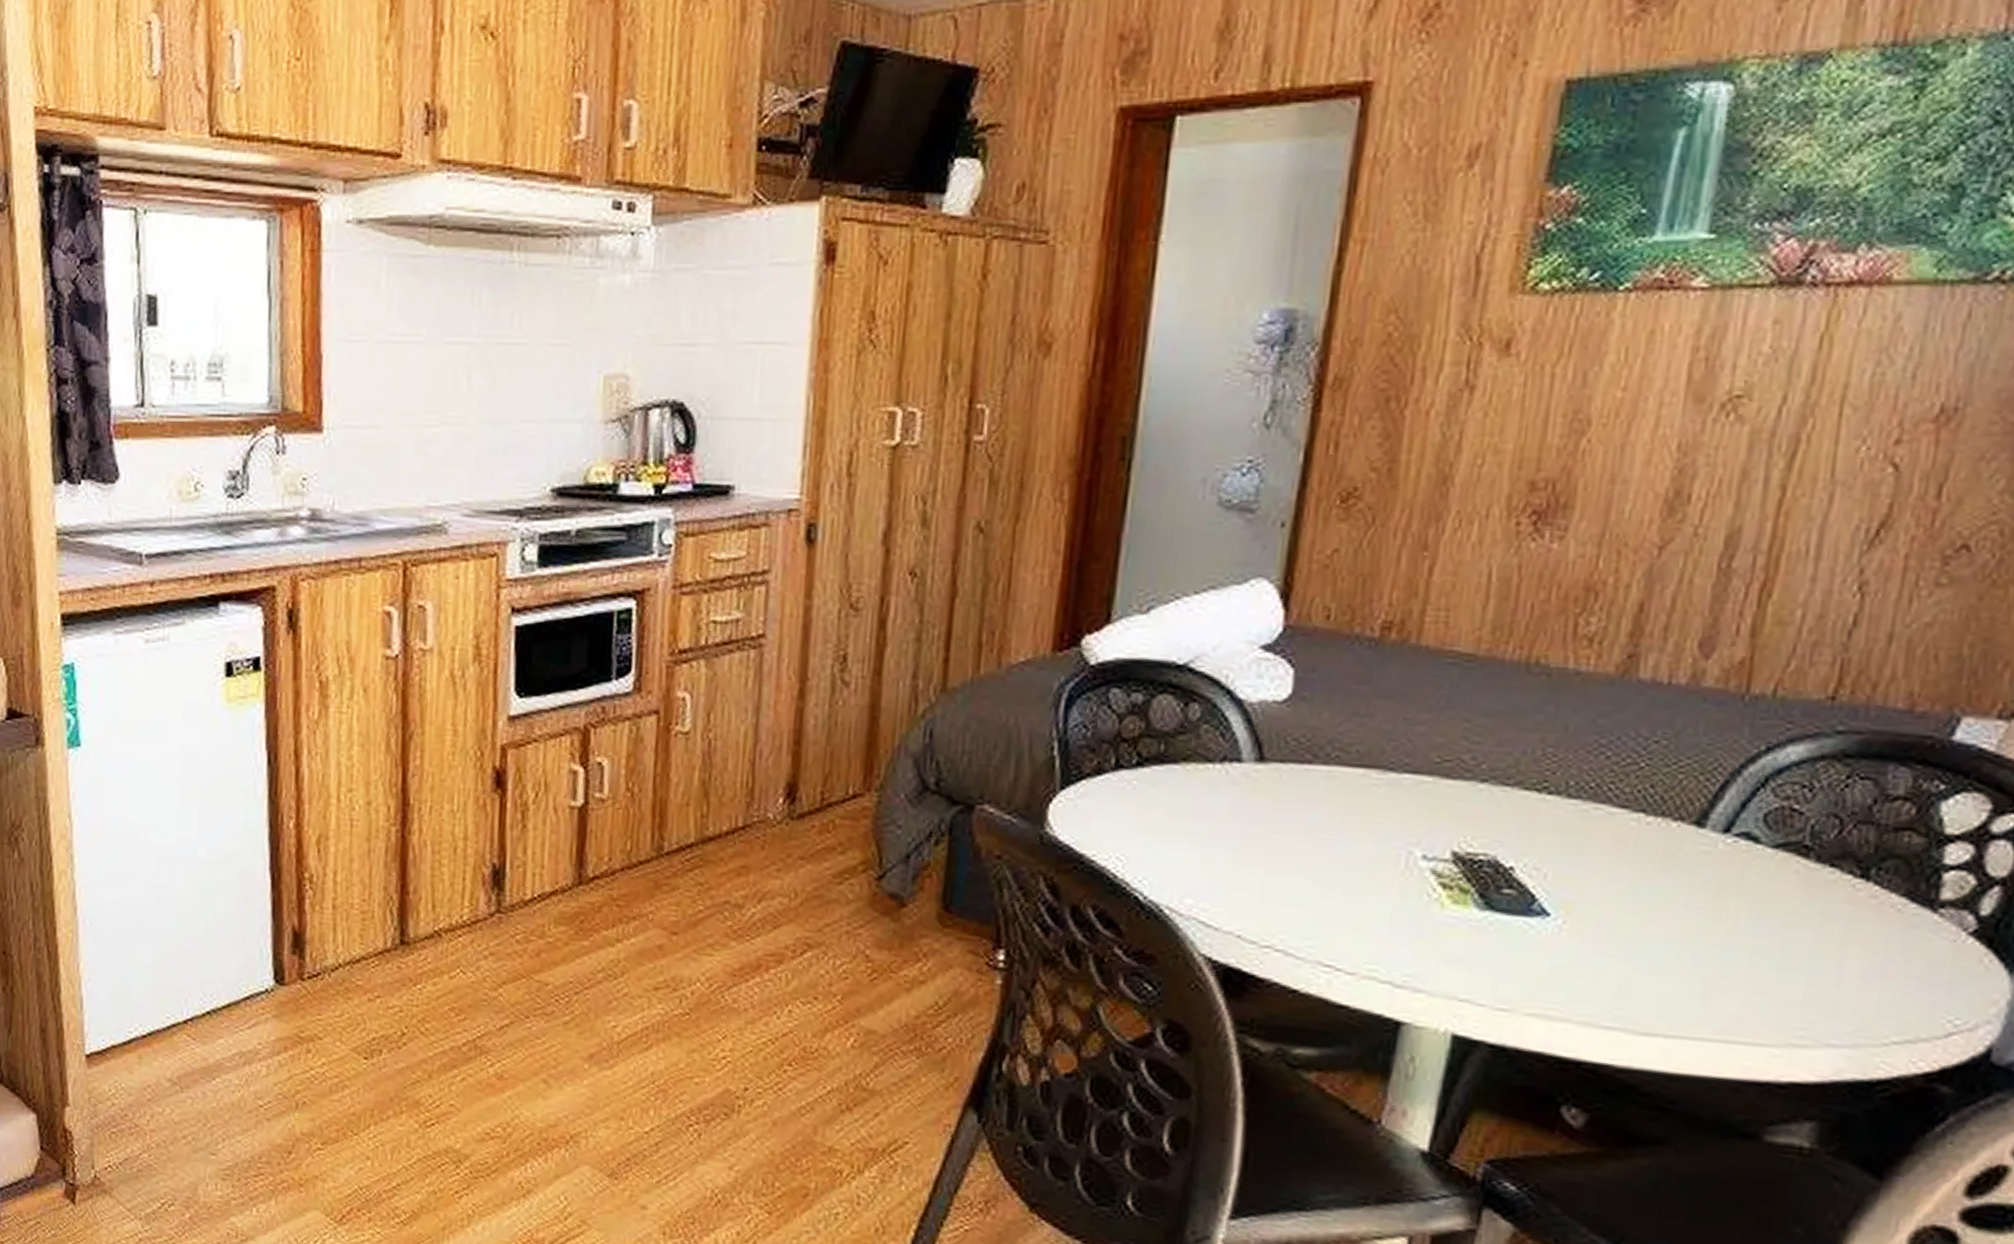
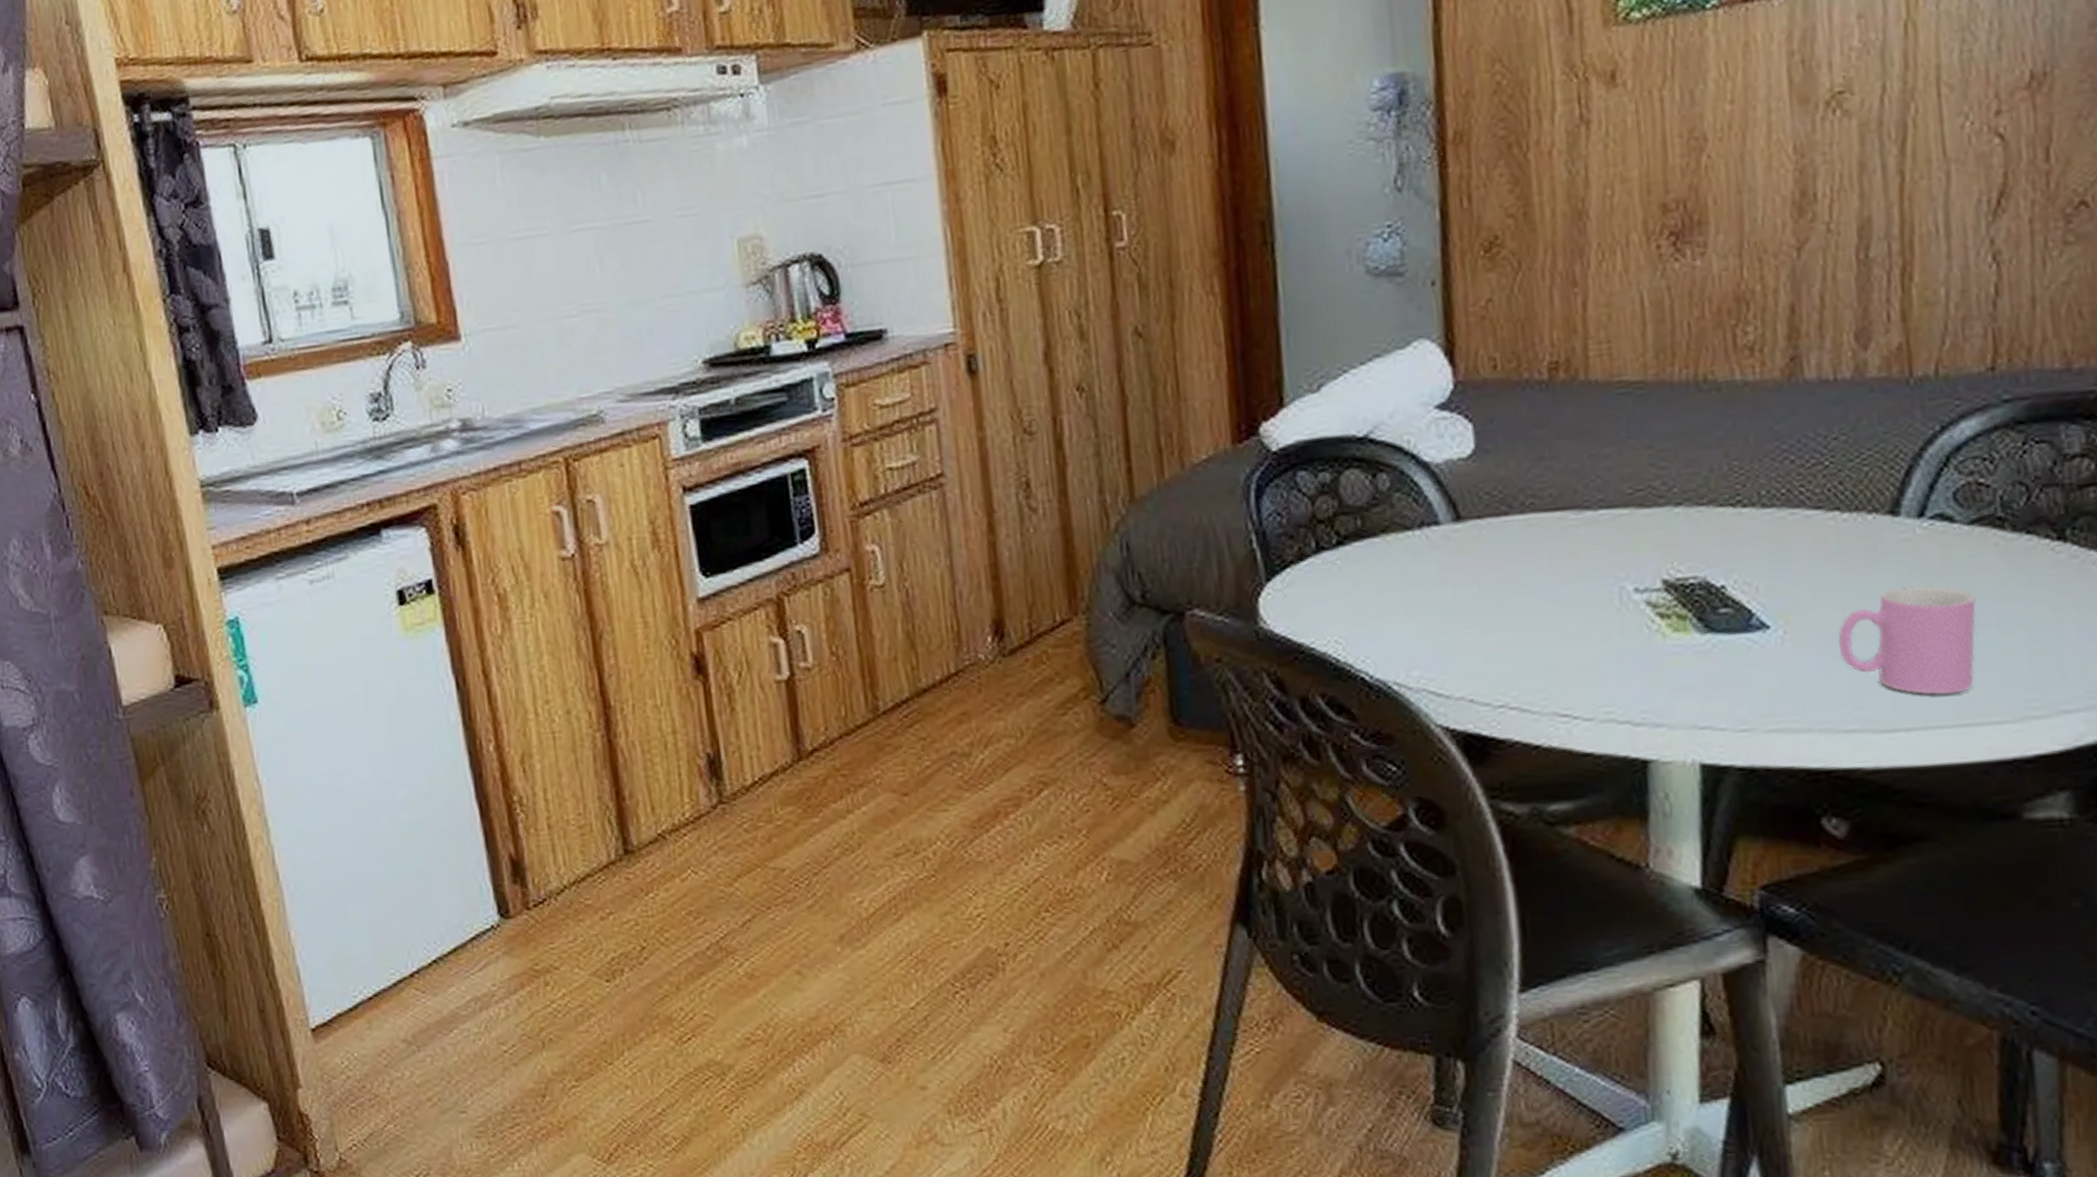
cup: none [1614,897,1764,1010] -> present [1838,586,1976,695]

